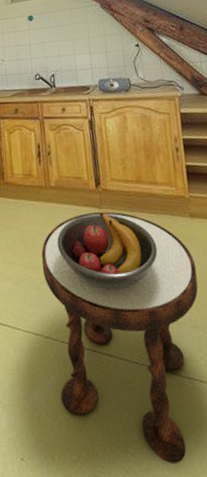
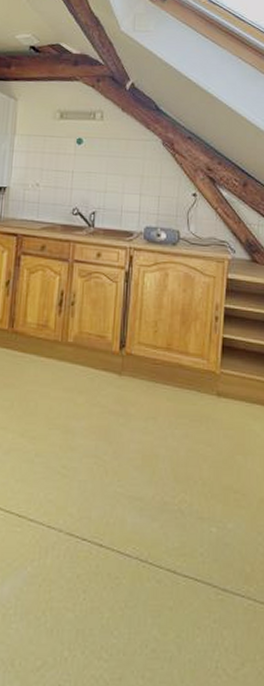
side table: present [41,211,199,464] -> none [35,379,214,672]
fruit bowl: present [56,212,158,290] -> none [62,379,176,470]

